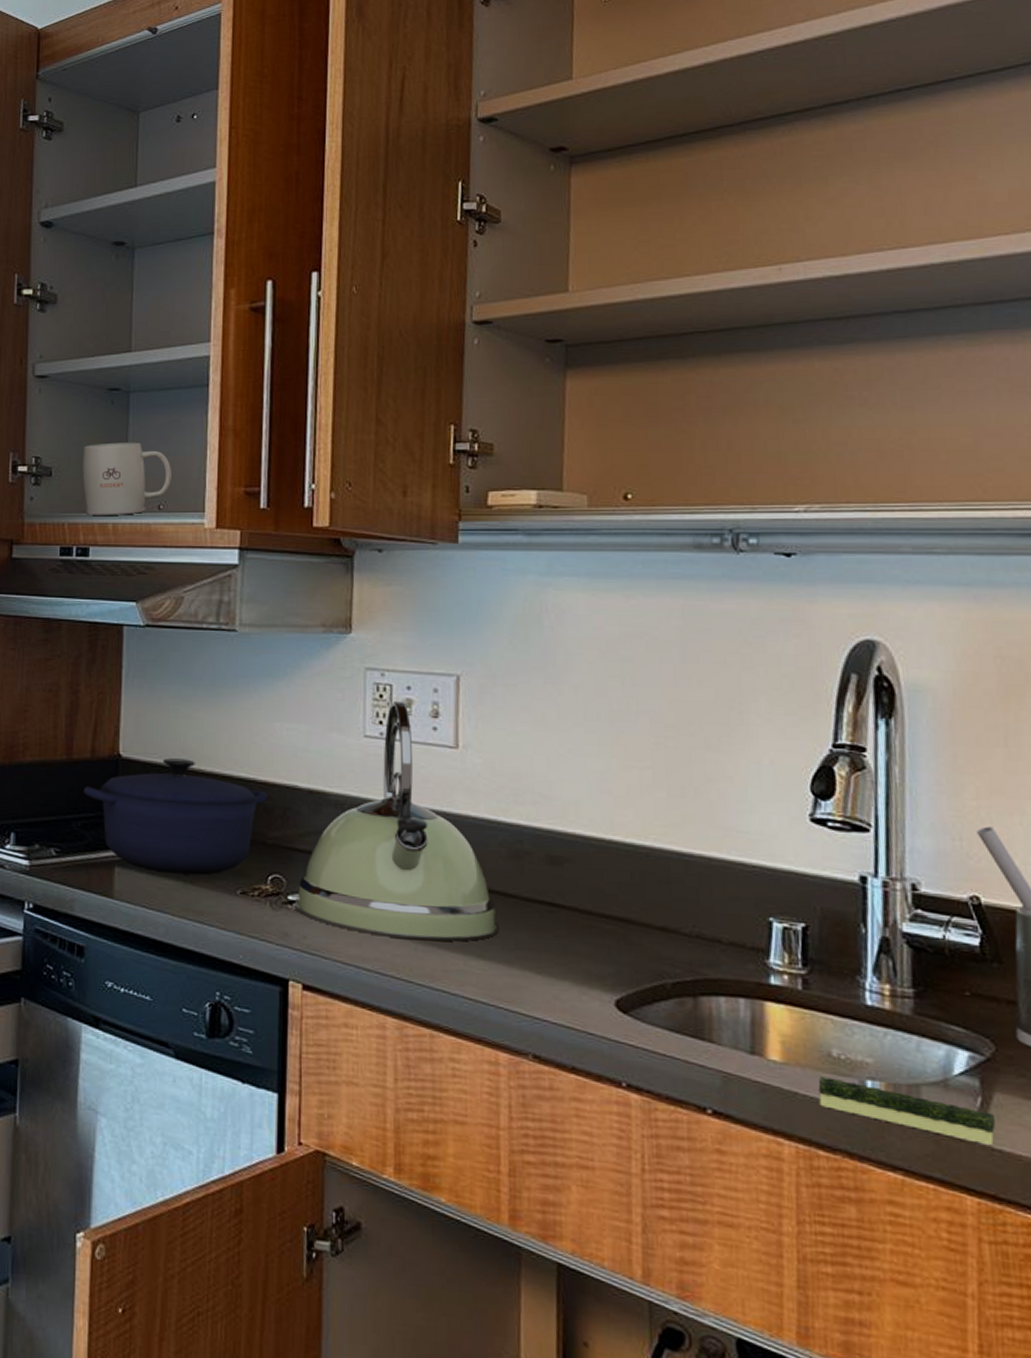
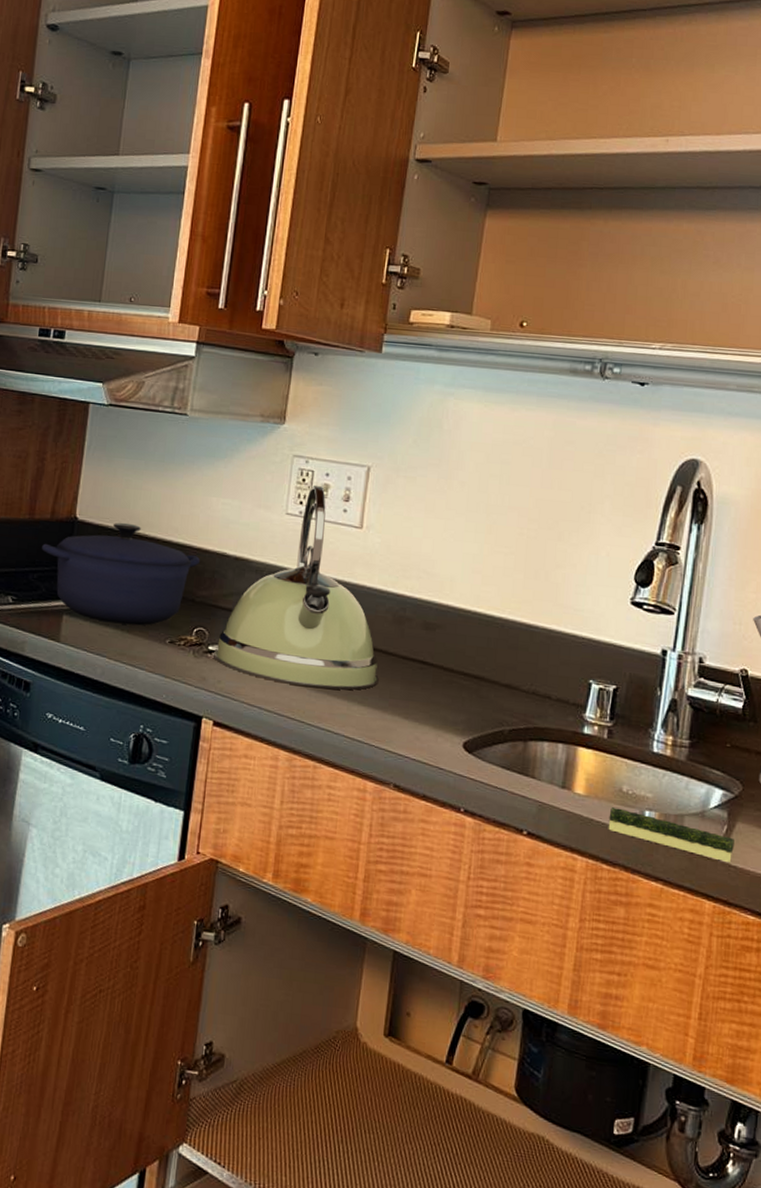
mug: present [82,442,171,515] -> none [64,237,145,304]

